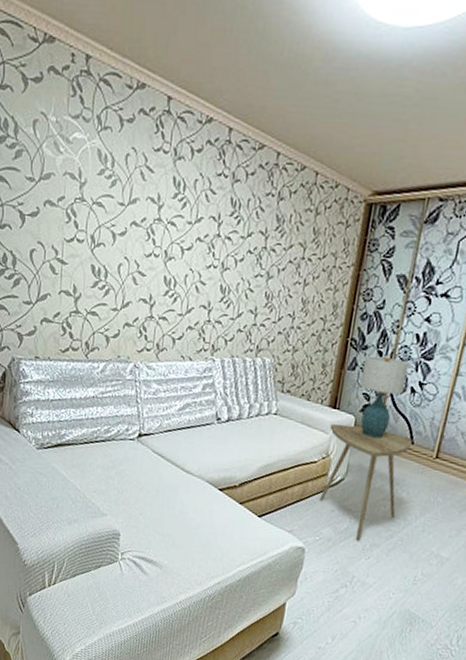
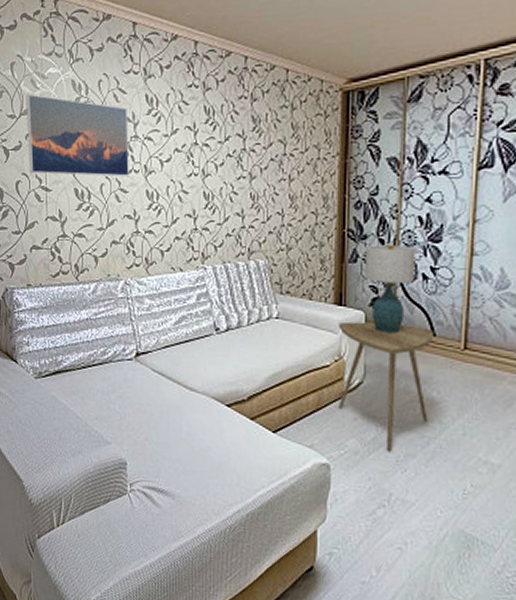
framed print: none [45,157,153,259] -> present [26,94,129,177]

